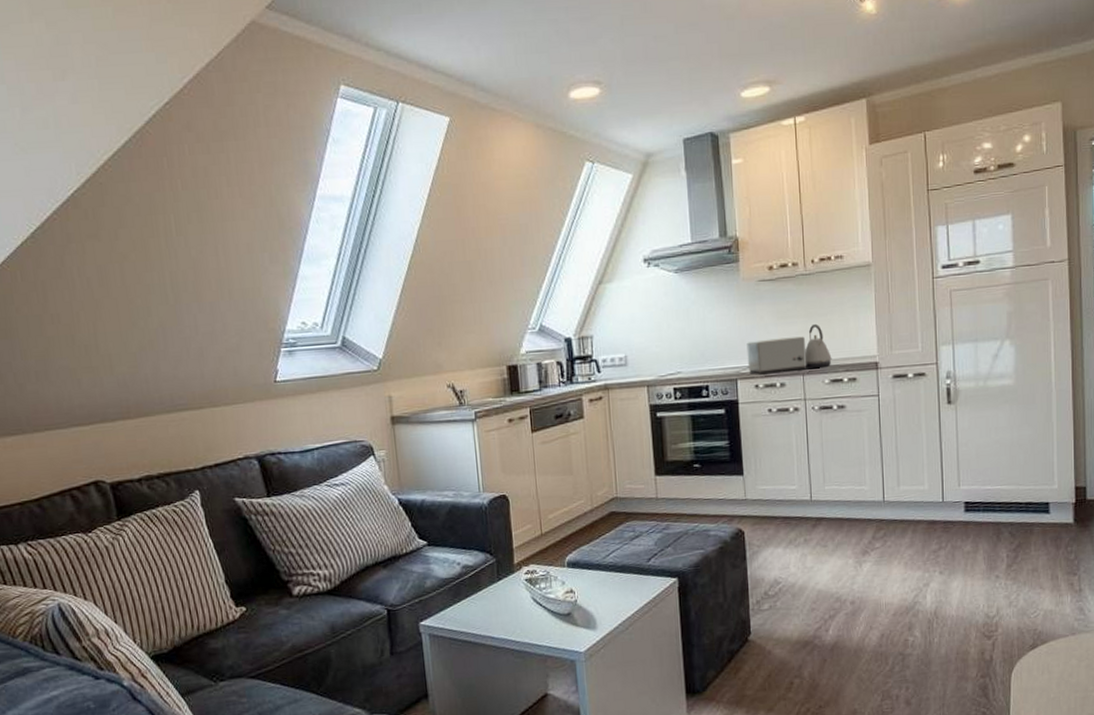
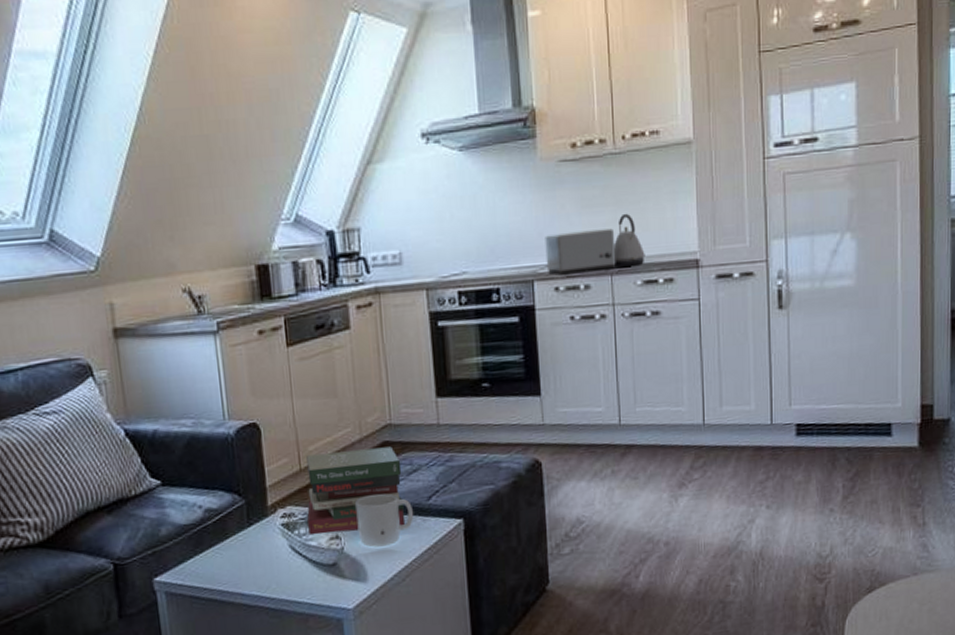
books: none [547,516,629,589] -> present [306,446,406,536]
mug: none [586,555,636,601] -> present [354,493,414,548]

